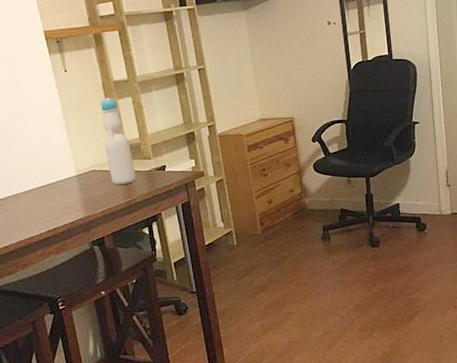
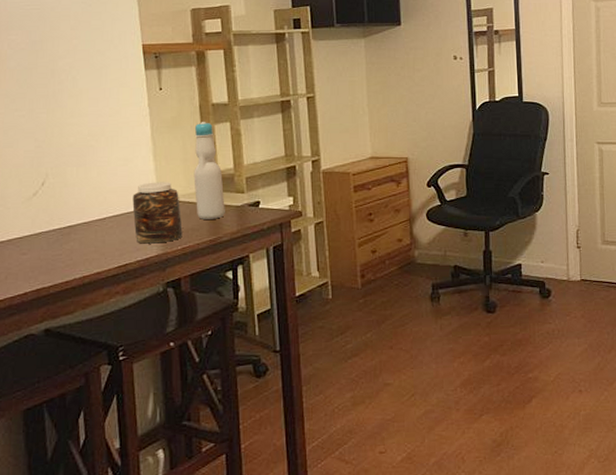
jar: none [53,154,101,210] -> present [132,181,183,244]

